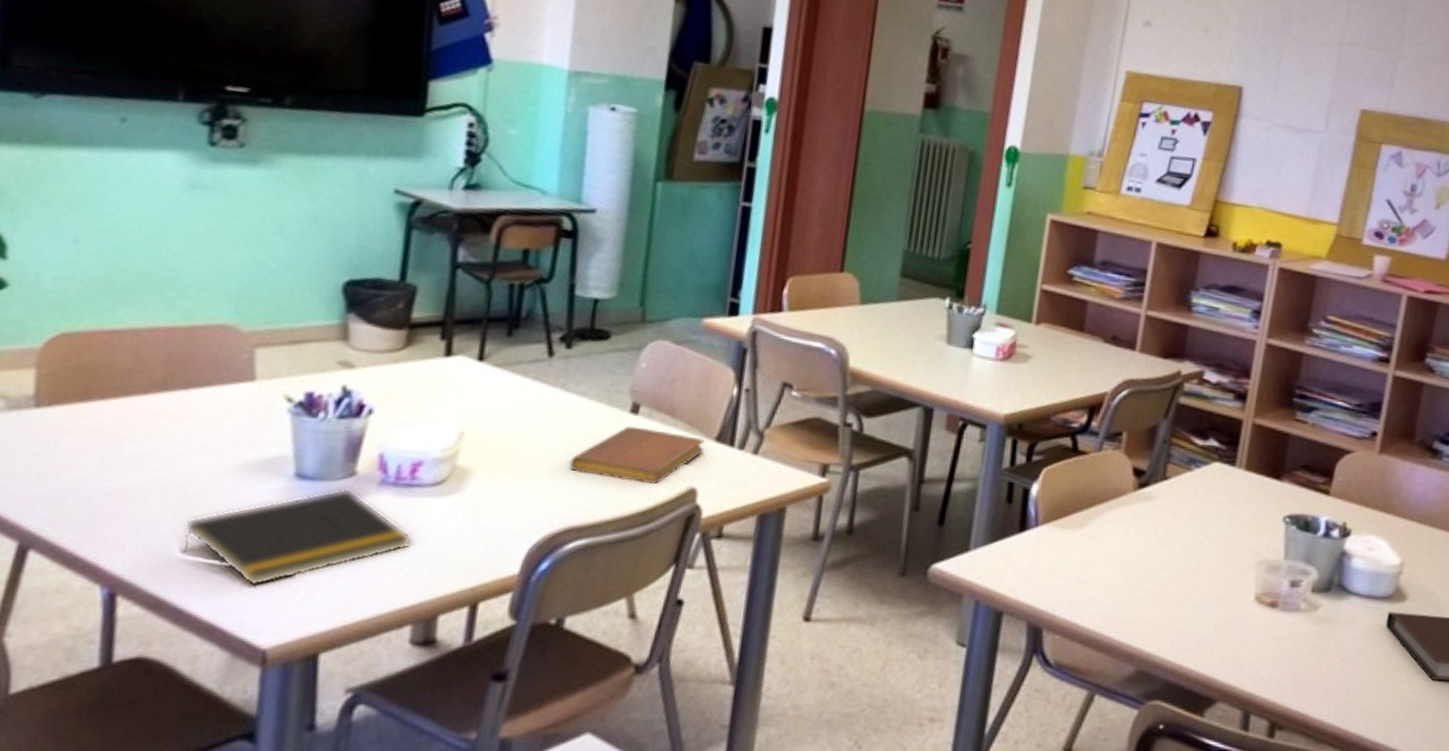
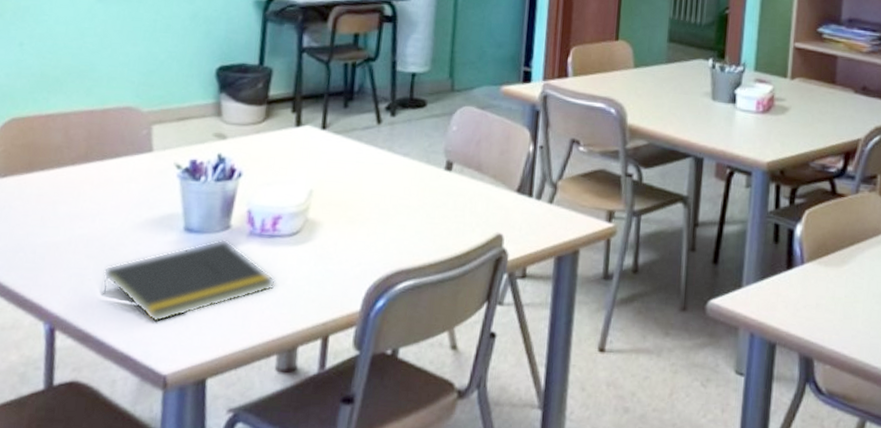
notebook: present [569,426,705,484] -> none [397,181,508,231]

